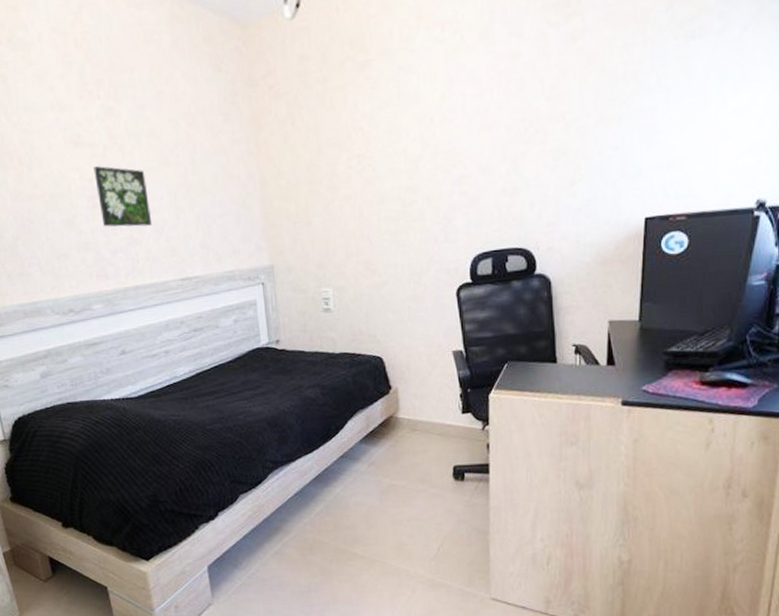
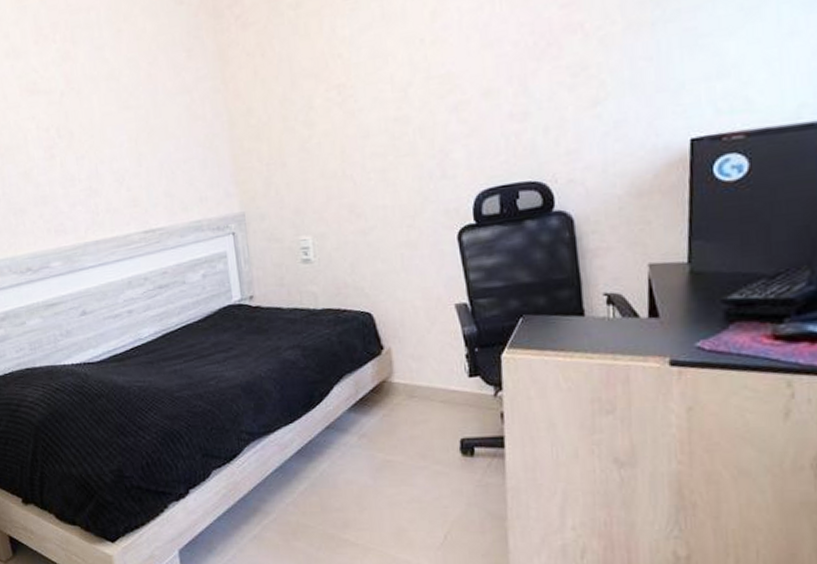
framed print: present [93,165,152,228] -> none [50,113,112,179]

